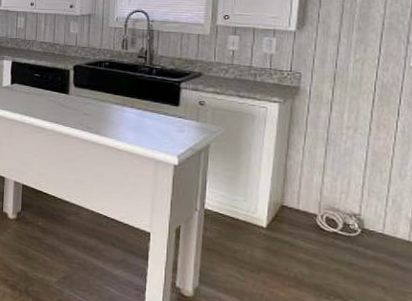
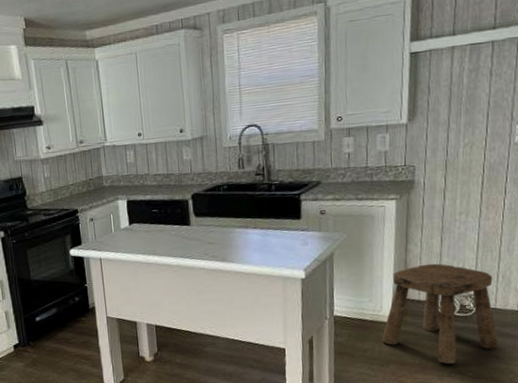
stool: none [254,173,386,285] -> present [382,263,499,364]

